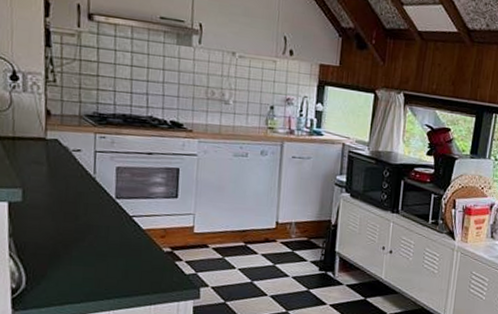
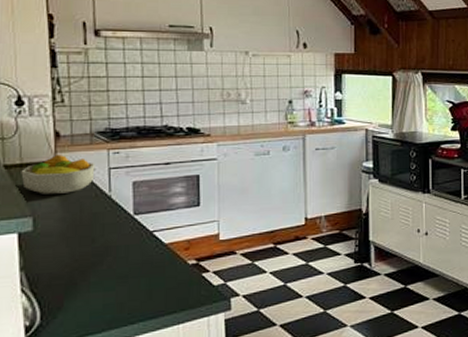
fruit bowl: none [13,131,82,171] -> present [21,154,95,194]

